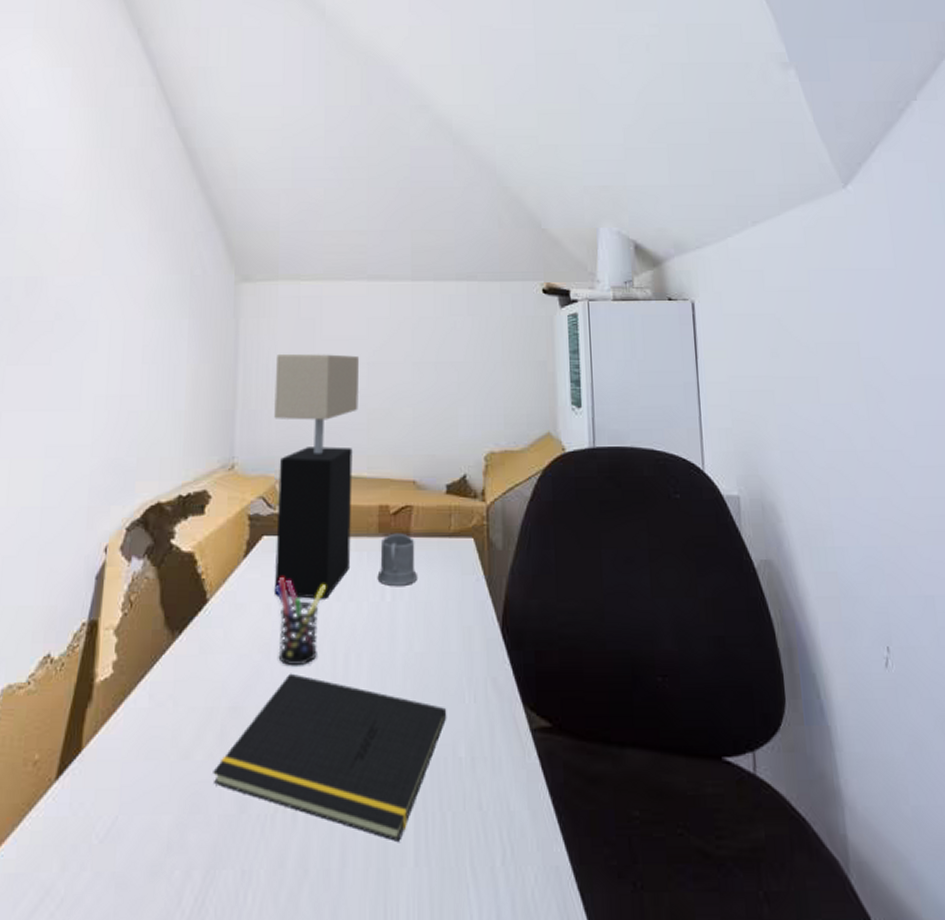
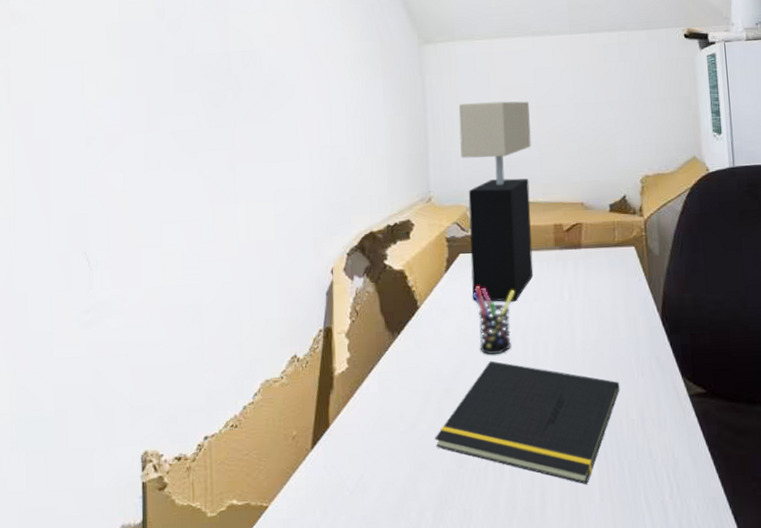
mug: present [377,533,417,586] -> none [556,246,589,289]

